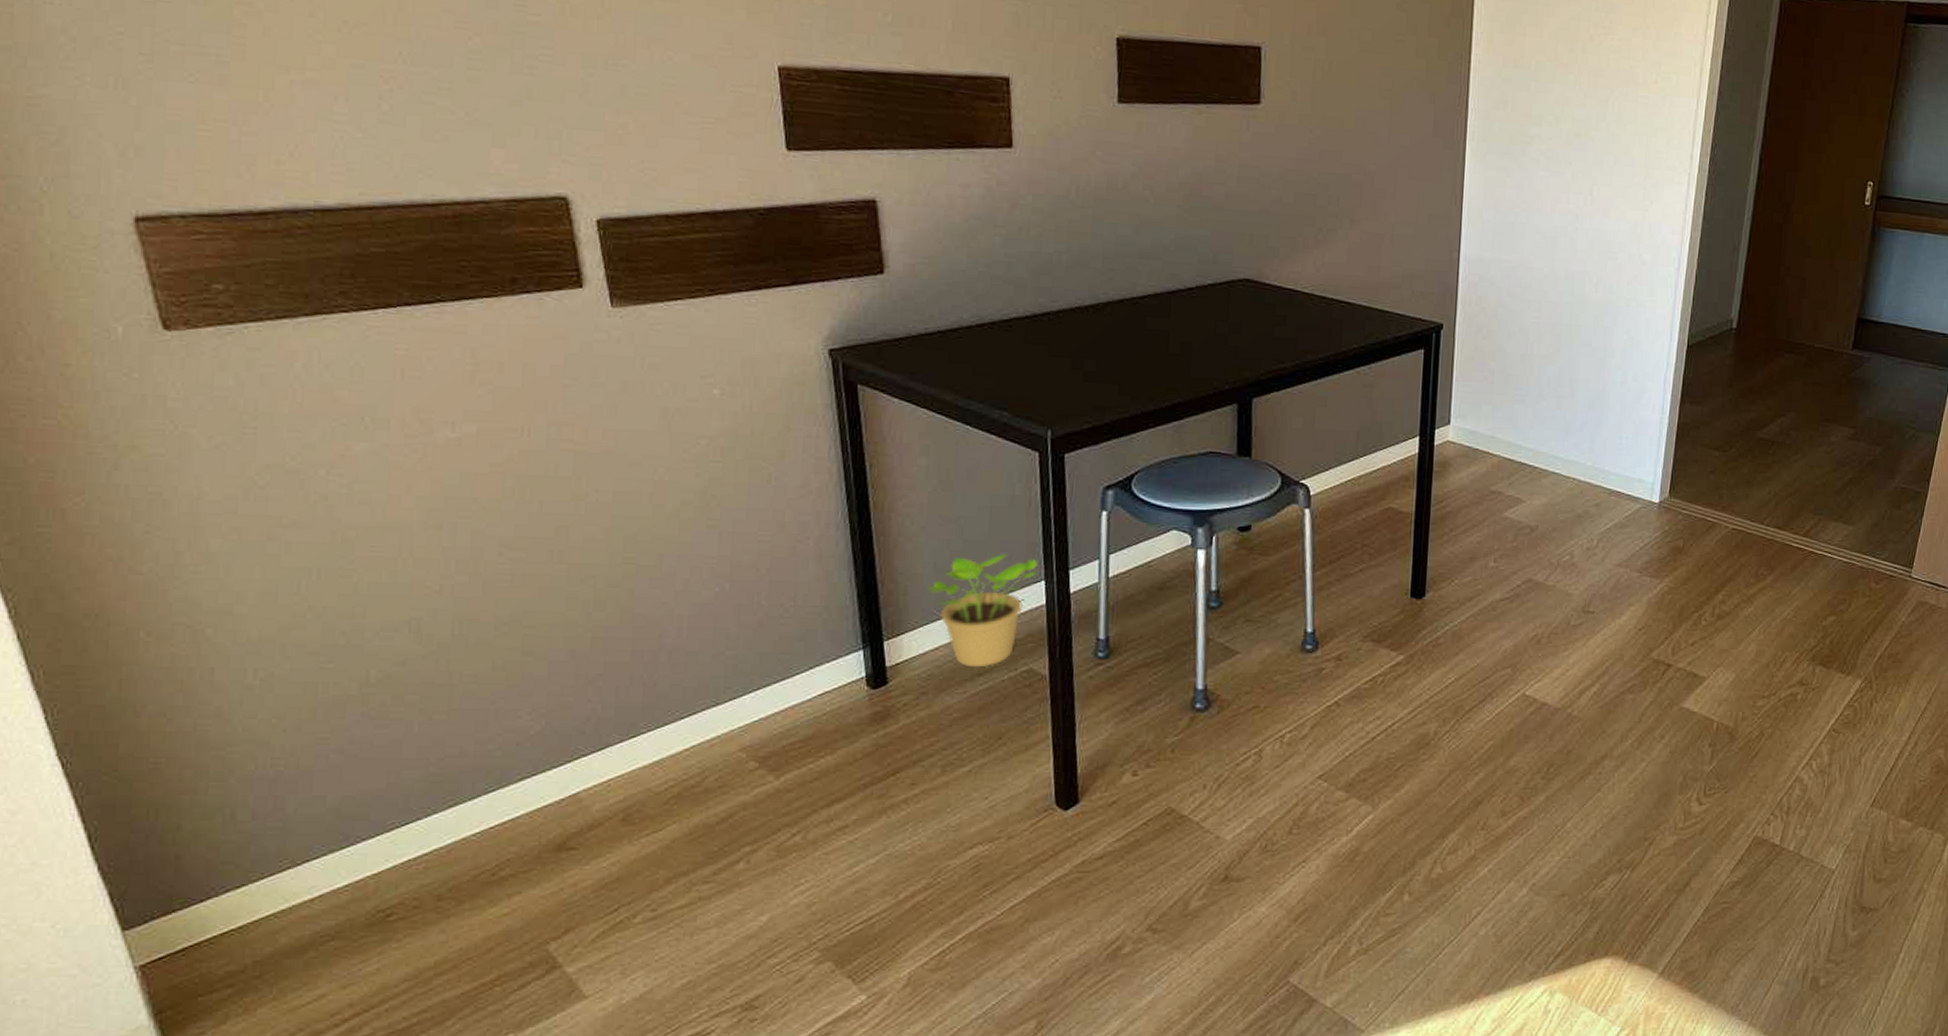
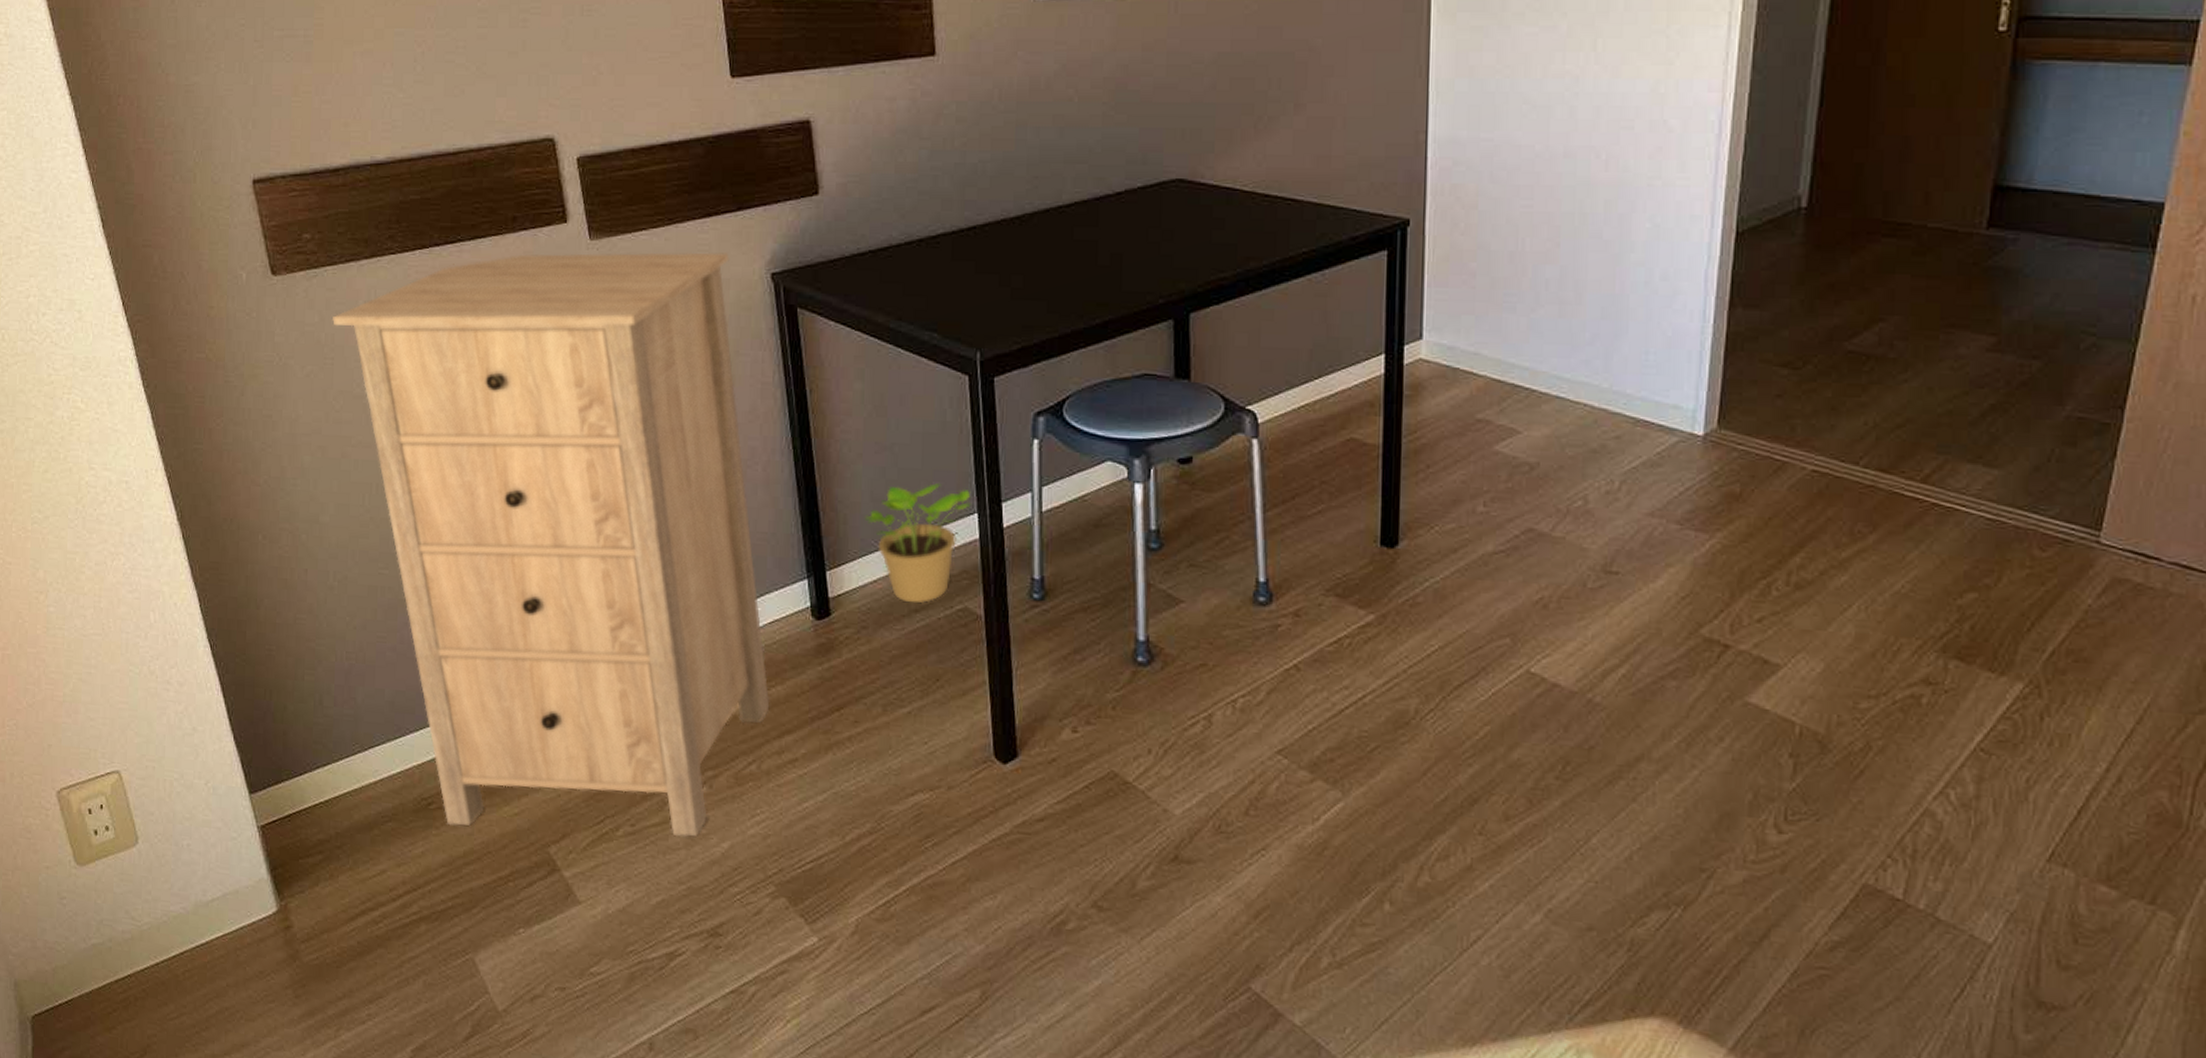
storage cabinet: none [256,319,818,935] -> present [333,252,770,837]

